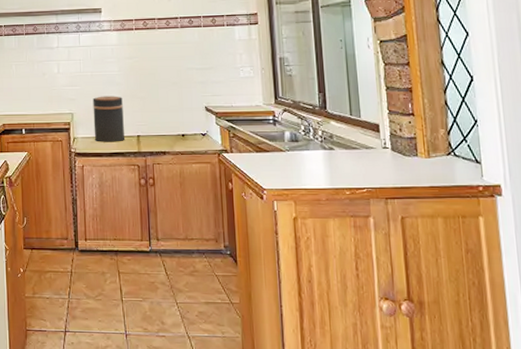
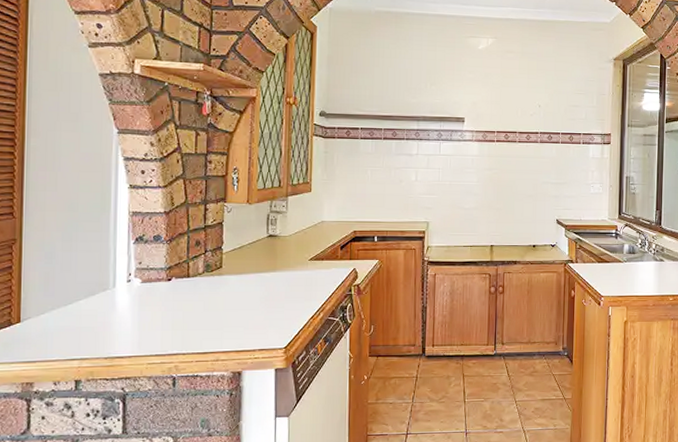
cylinder: present [93,96,124,142] -> none [448,206,479,252]

